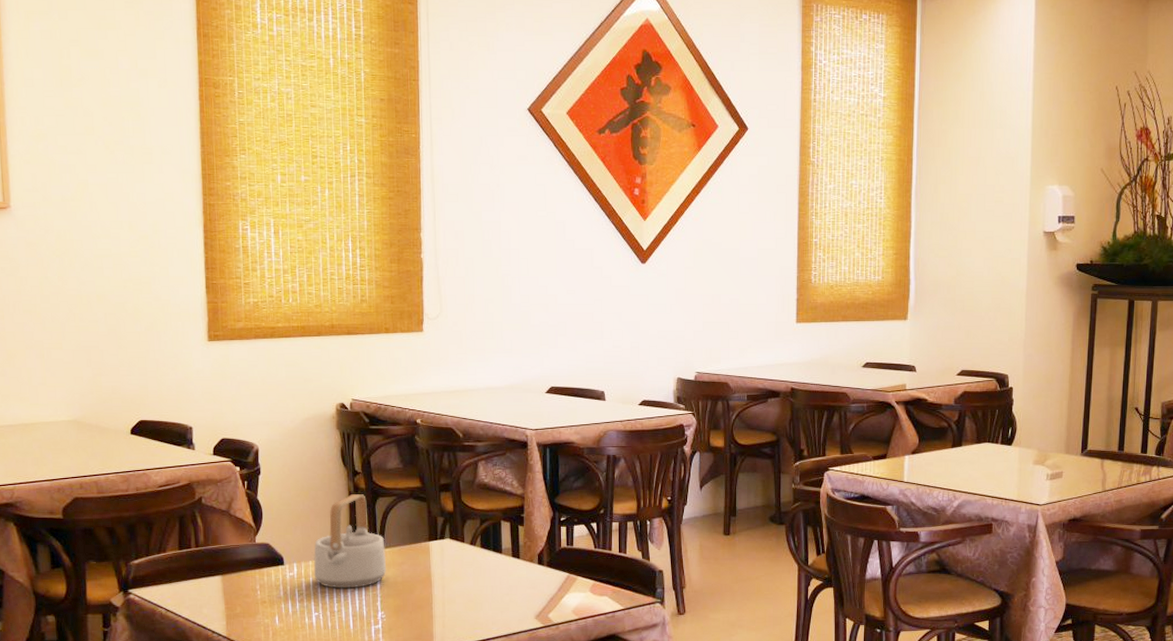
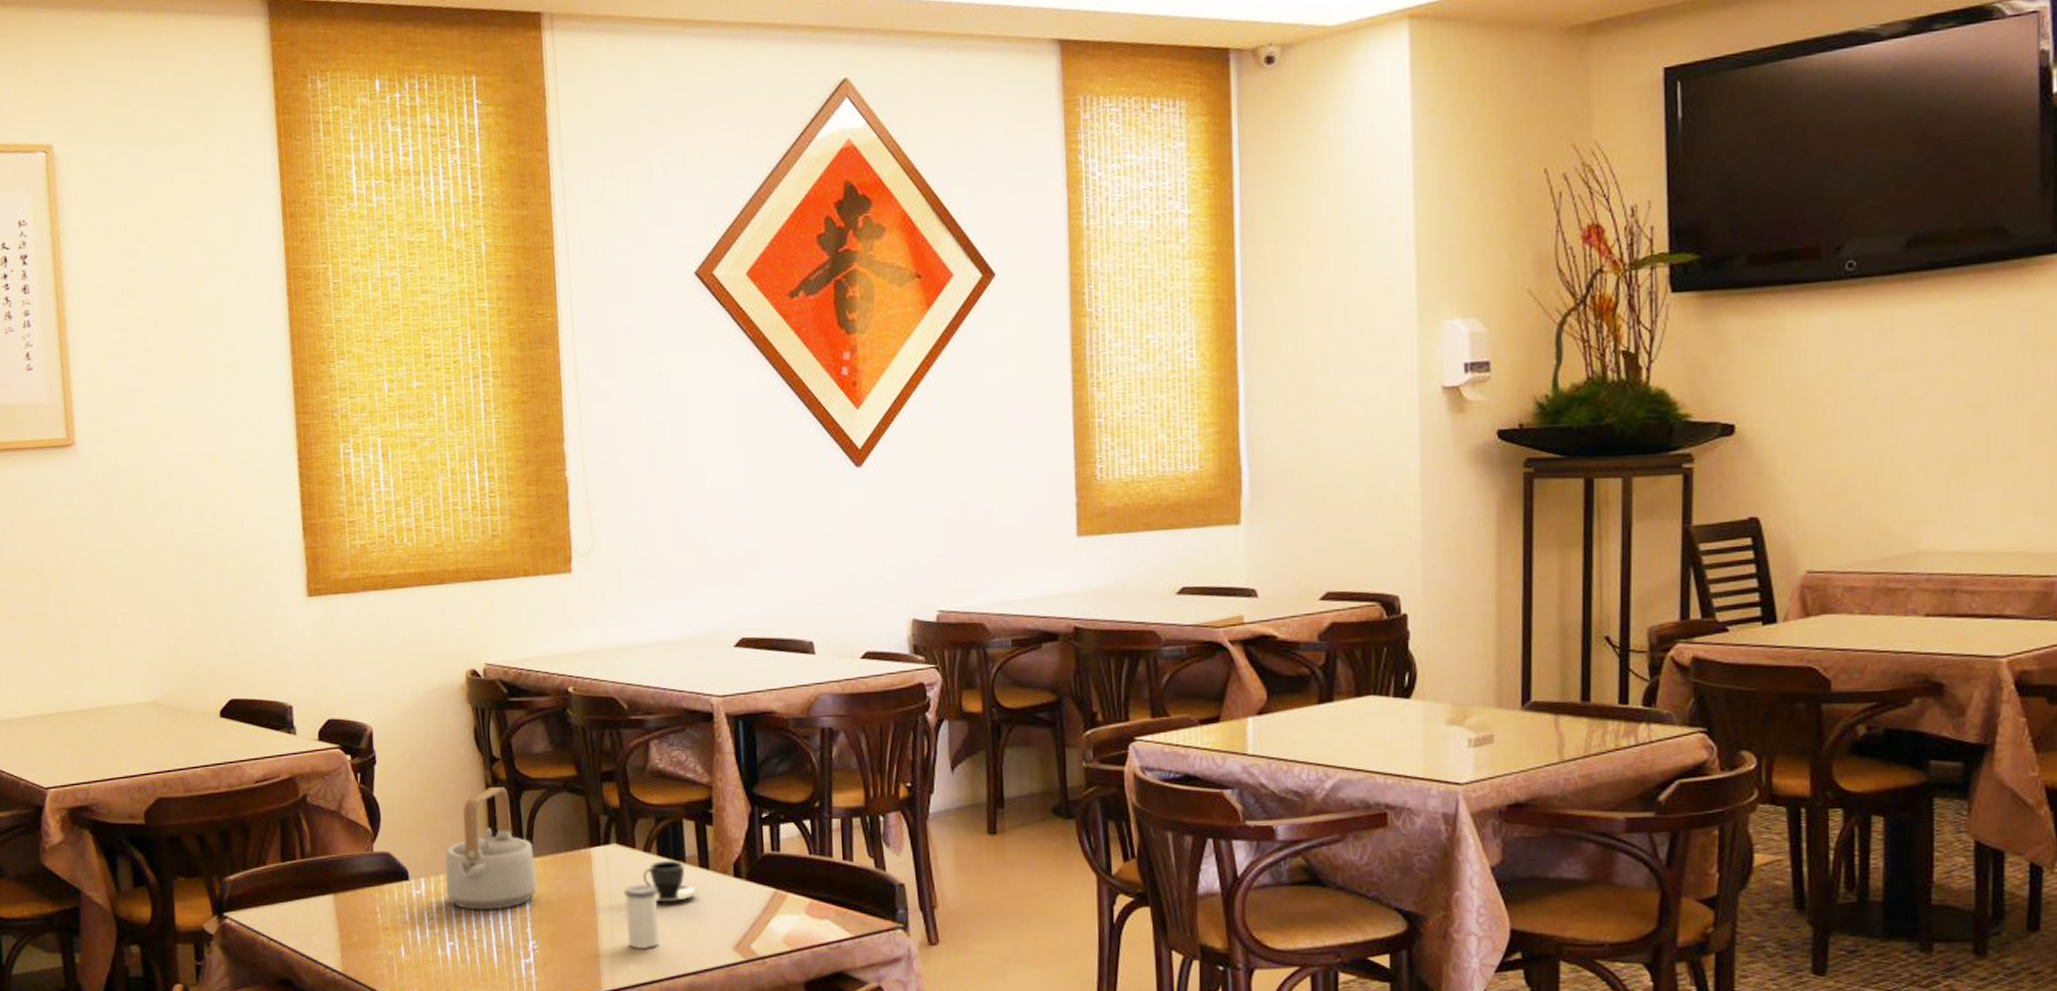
salt shaker: none [454,569,481,617] -> present [624,884,659,948]
teacup: none [468,552,510,582] -> present [642,861,697,901]

